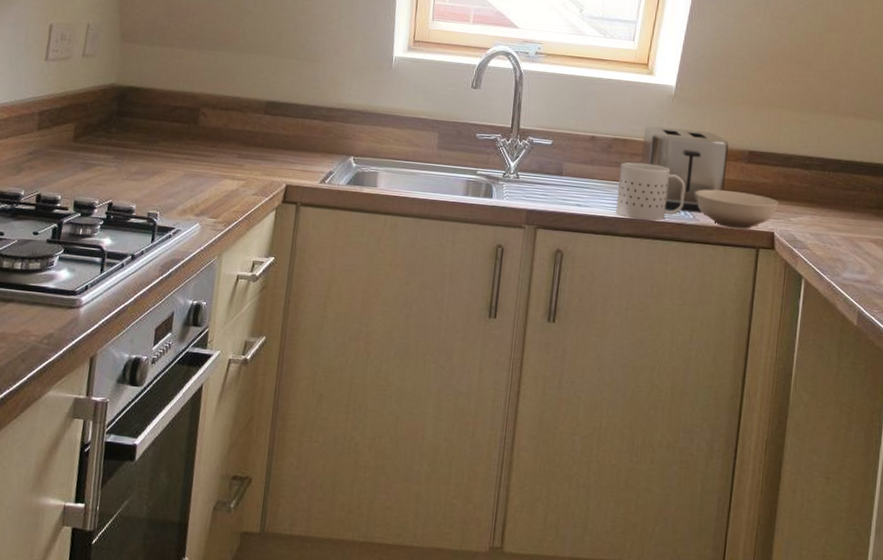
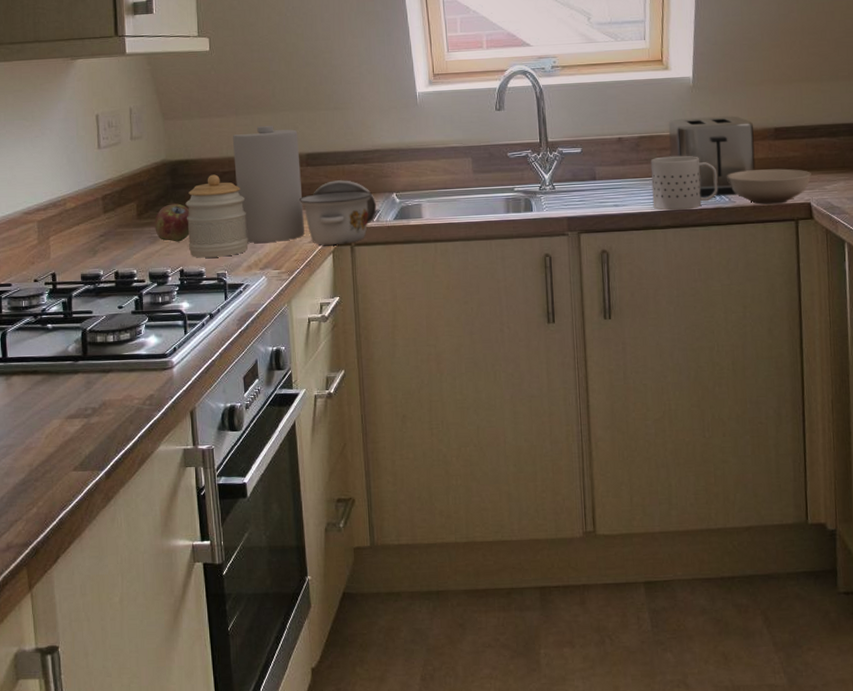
fruit: none [90,131,131,173] -> present [155,203,190,242]
jar: none [122,107,194,196] -> present [185,174,249,258]
paper towel holder: none [186,65,262,189] -> present [233,125,304,243]
cooking pot: none [251,133,332,203] -> present [300,180,377,246]

